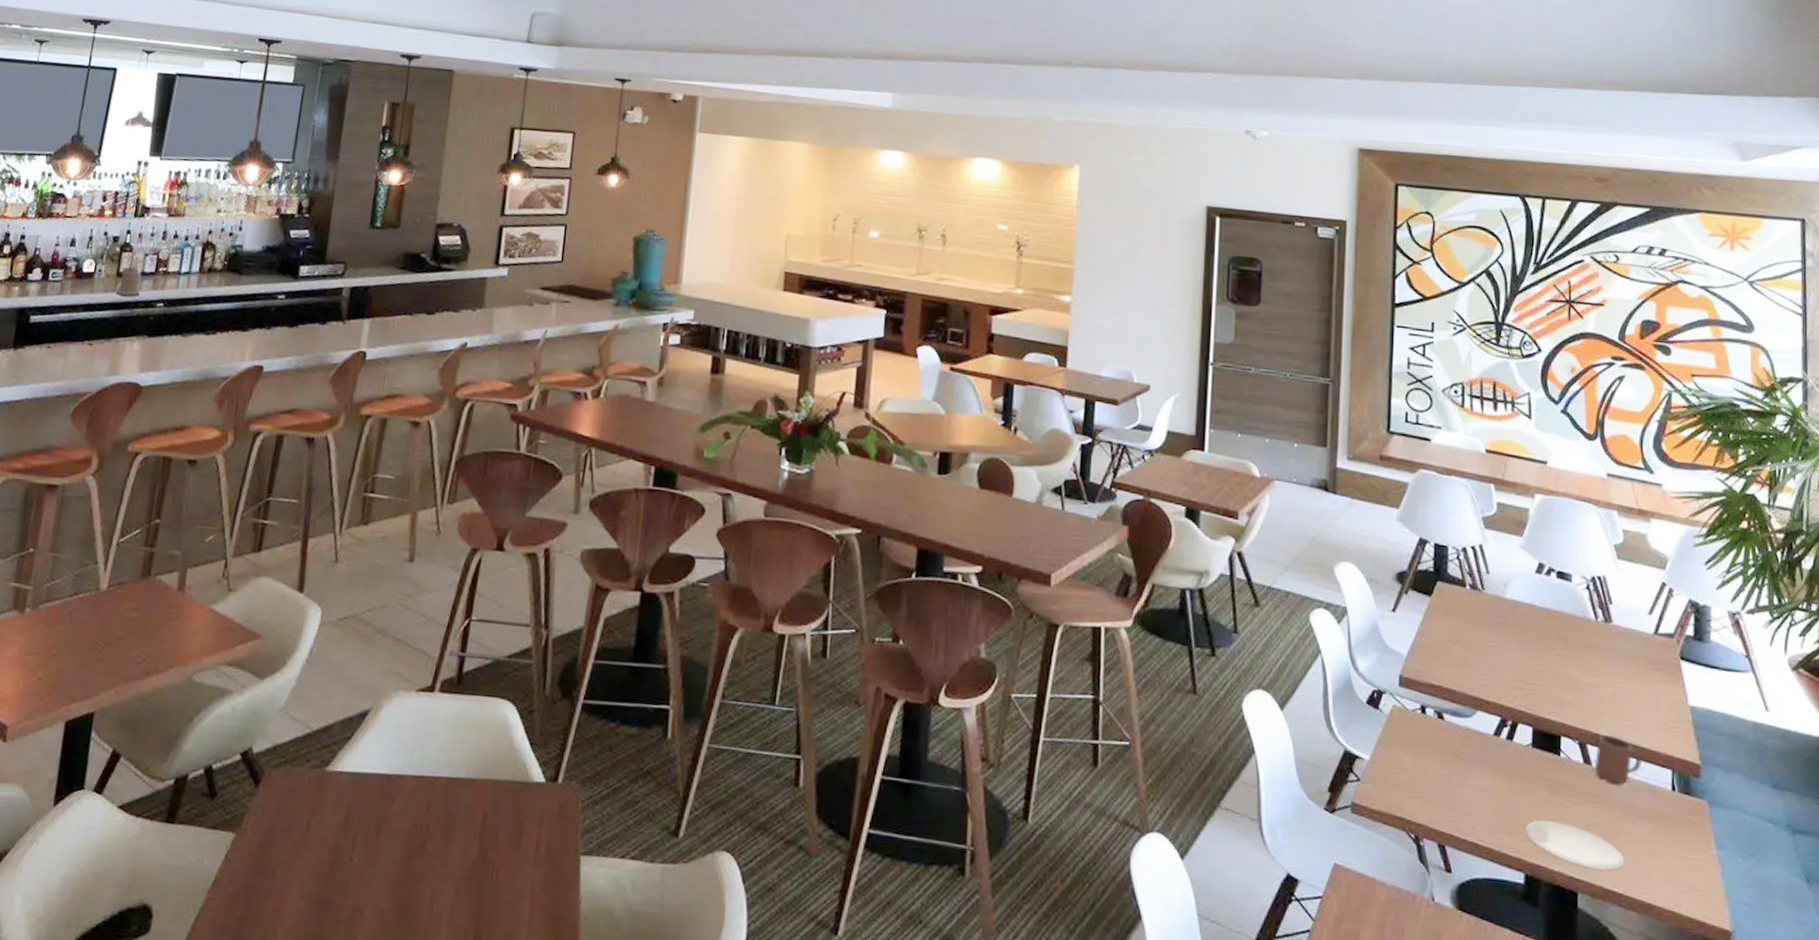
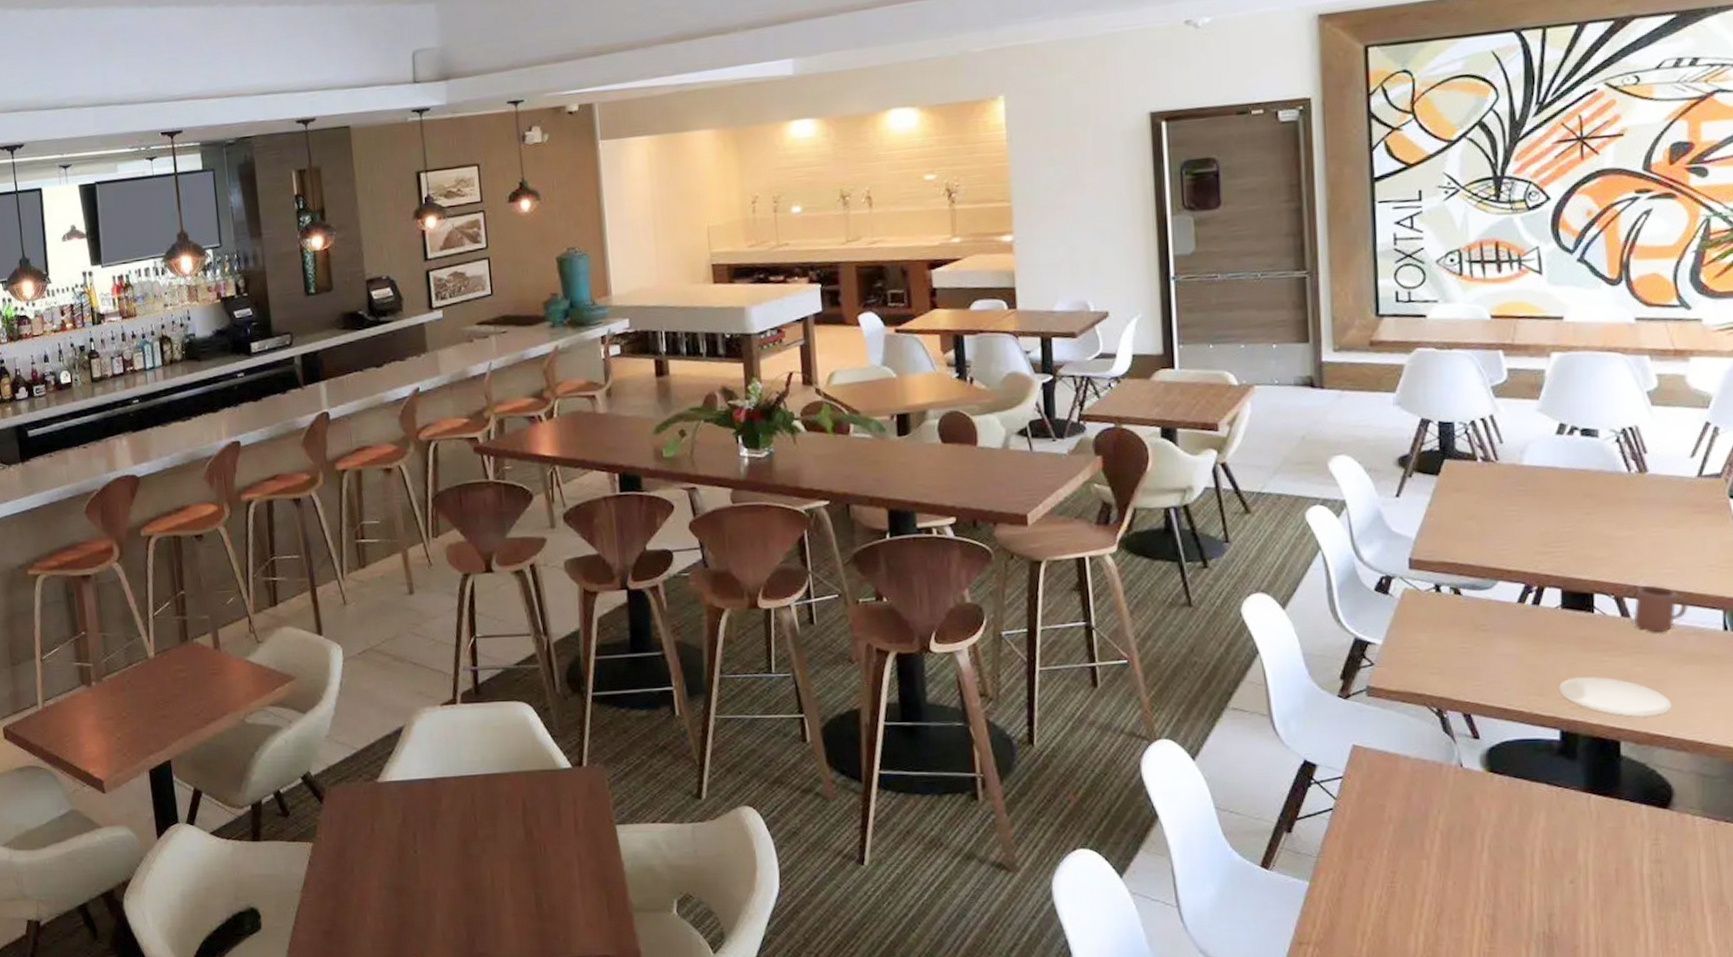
beer mug: present [116,267,142,297] -> none [94,372,116,400]

